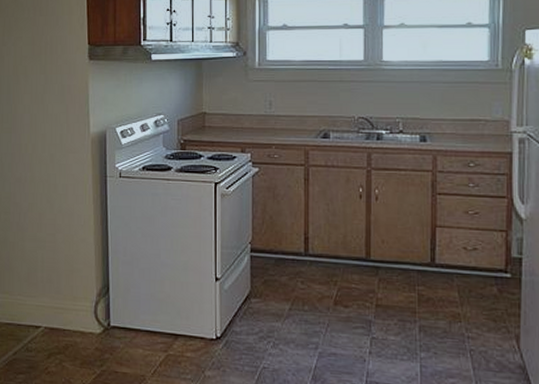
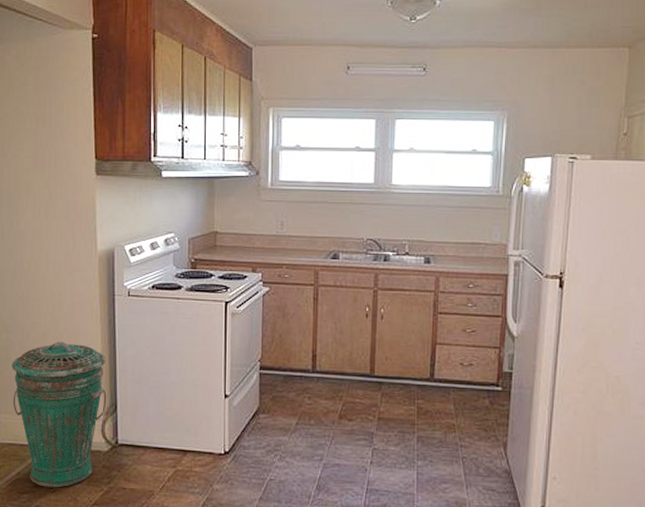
trash can: none [10,222,99,369] -> present [12,341,107,488]

